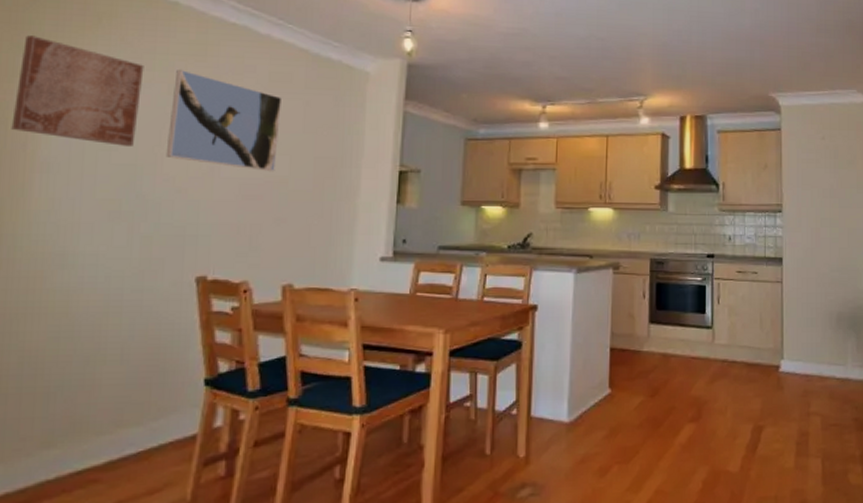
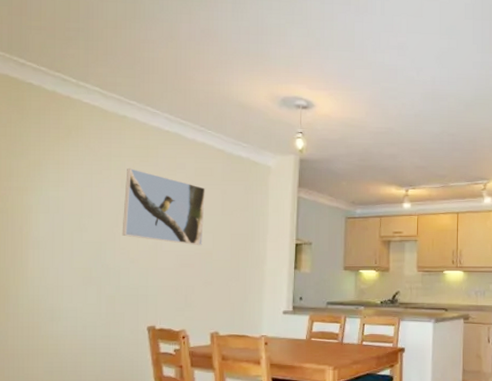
wall art: present [11,35,144,148] -> none [11,145,103,229]

